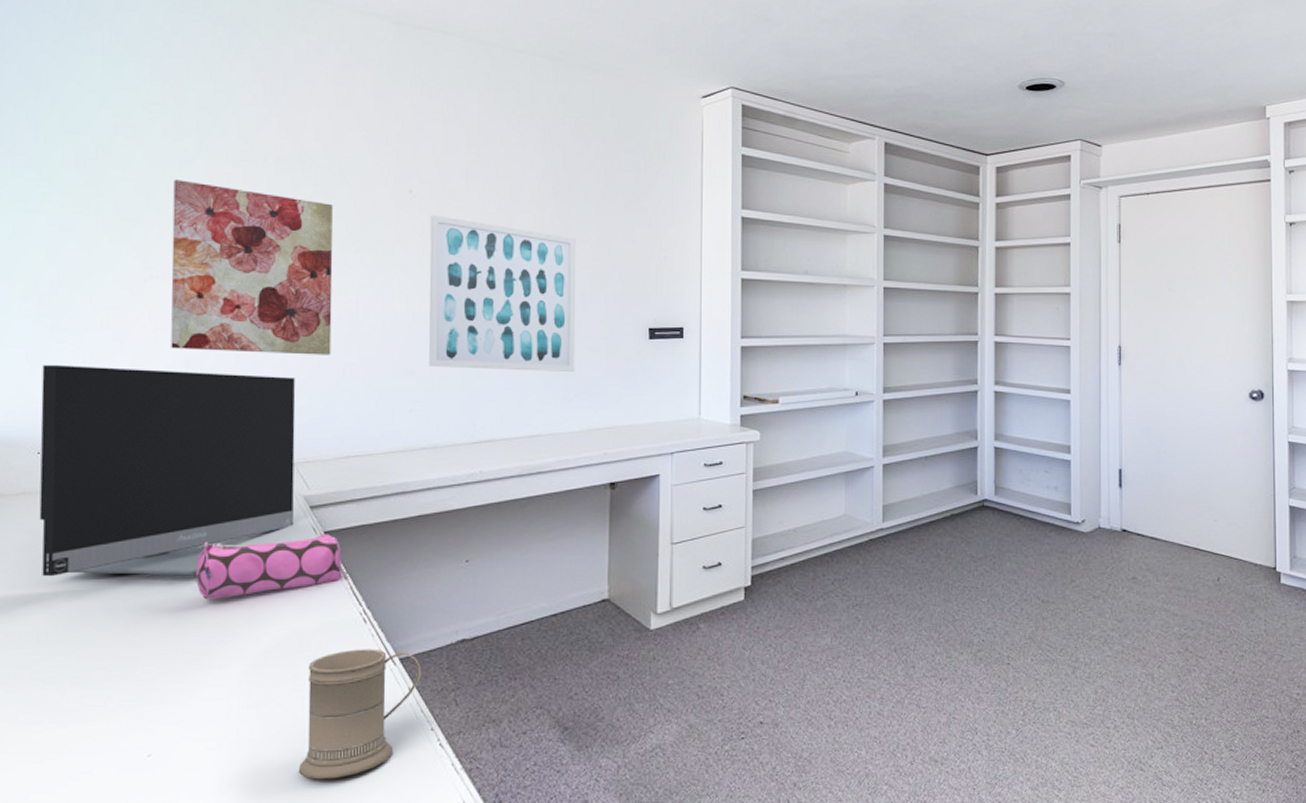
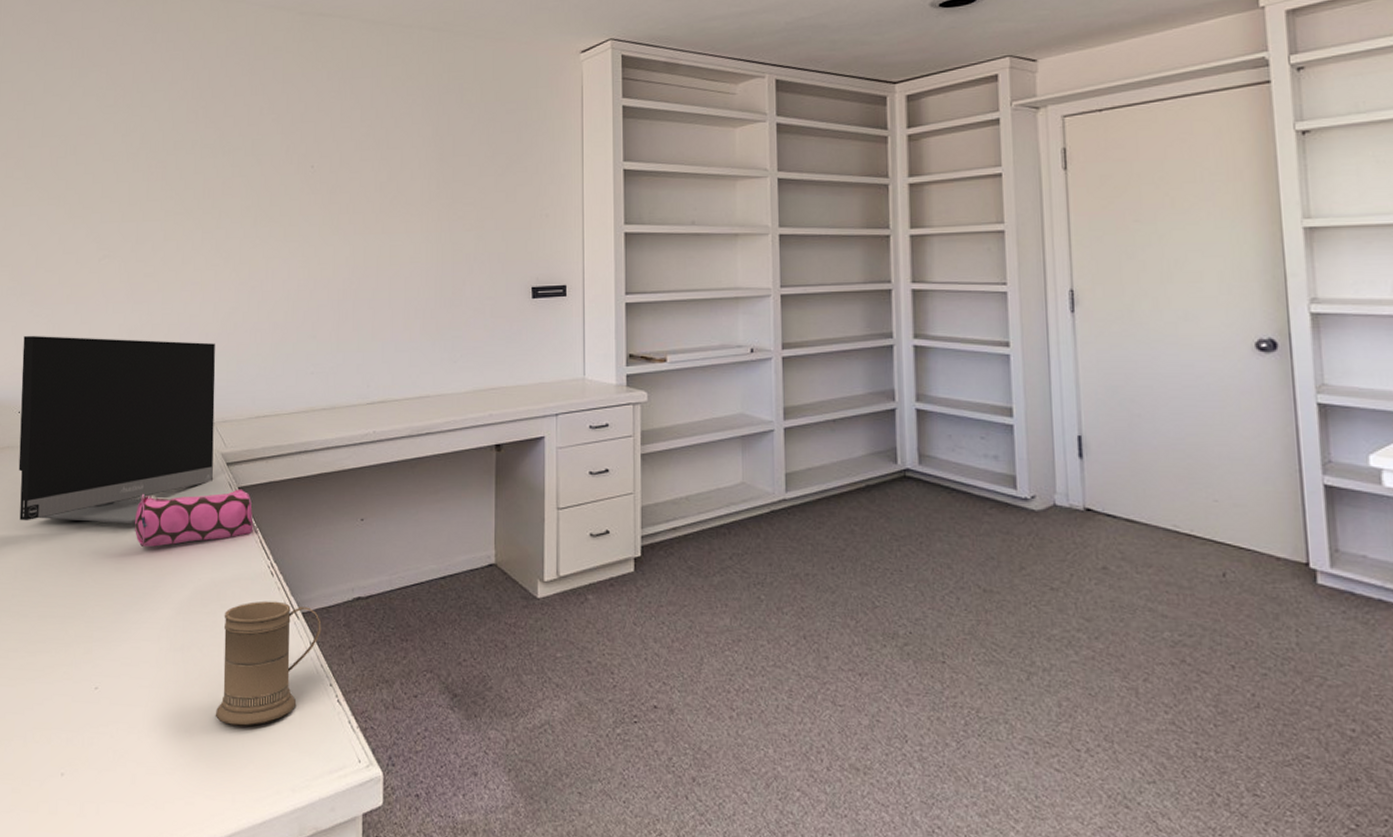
wall art: present [171,180,333,355] -> none [118,170,247,322]
wall art: present [429,214,576,372] -> none [328,186,461,333]

